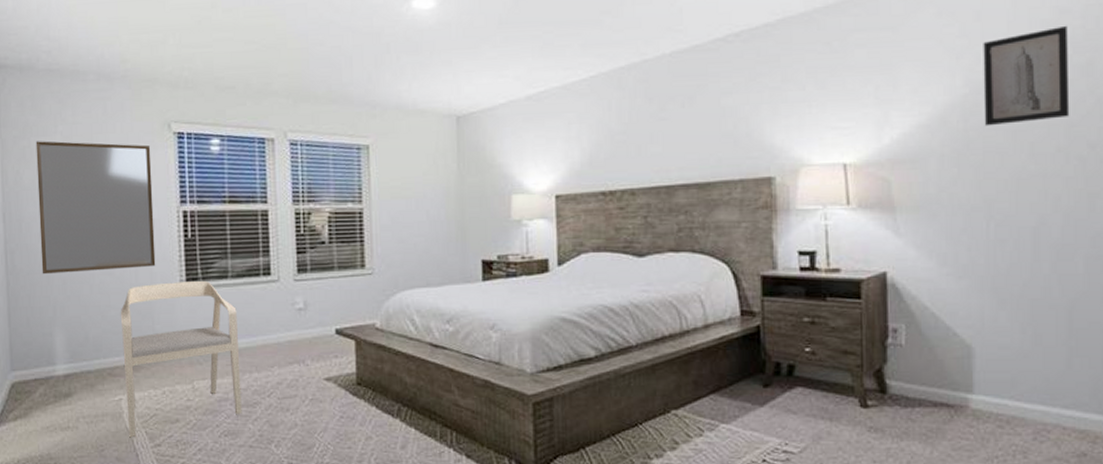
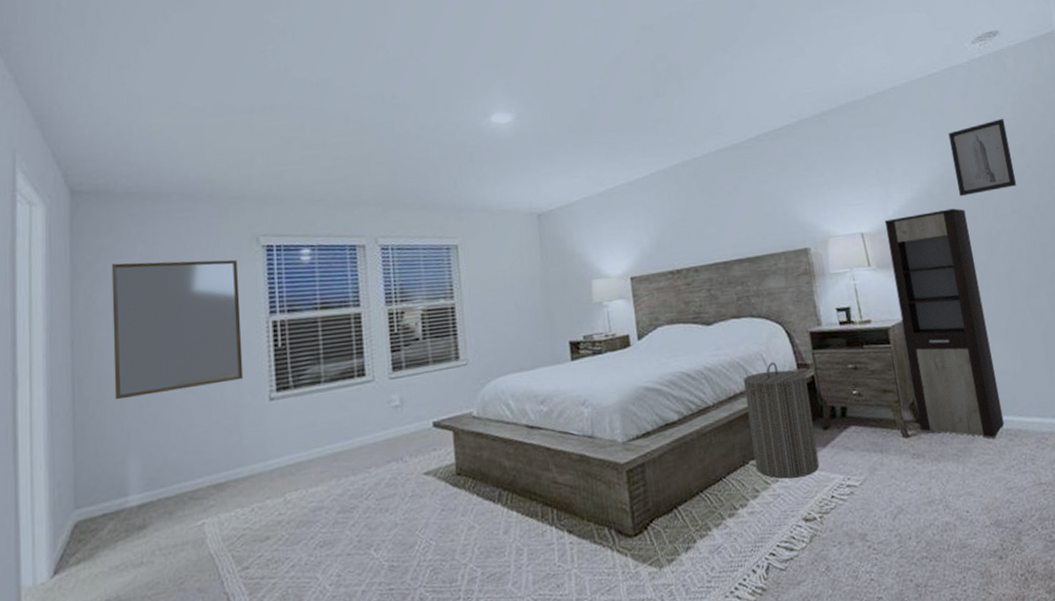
armchair: present [120,280,242,438] -> none [203,388,339,565]
laundry hamper: none [674,306,753,435] -> present [743,362,820,479]
cabinet: none [876,140,995,422] -> present [884,208,1005,439]

